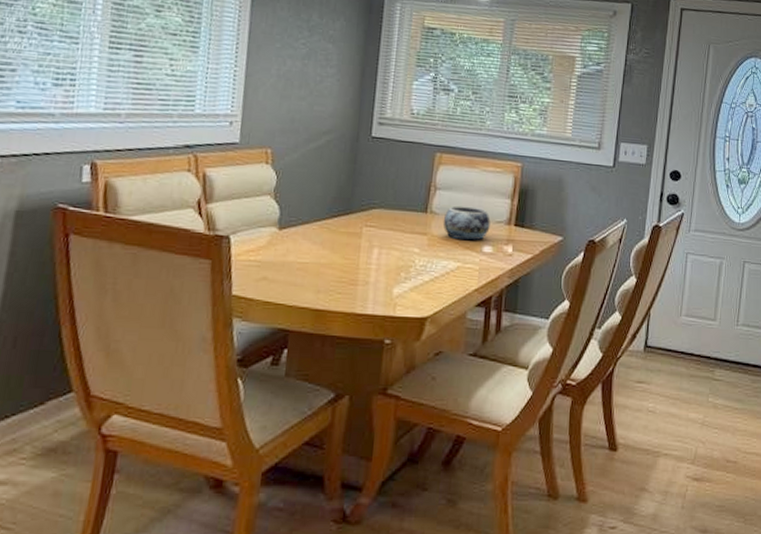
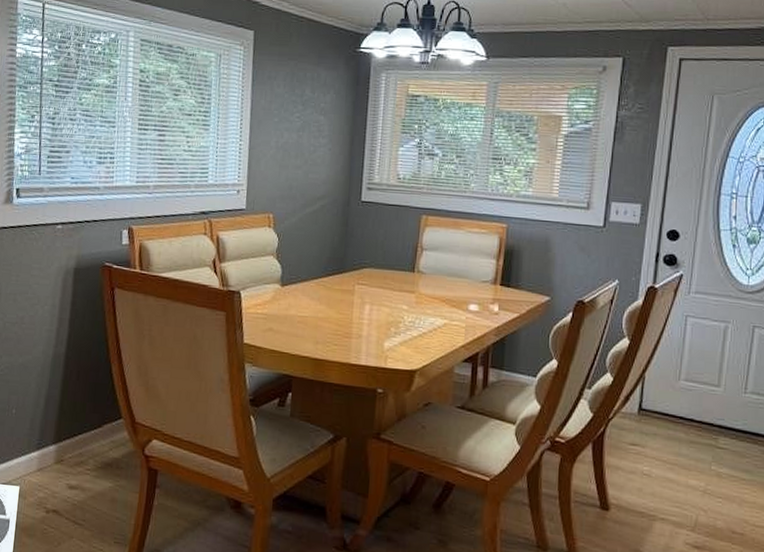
decorative bowl: present [442,205,490,241] -> none [429,265,476,300]

